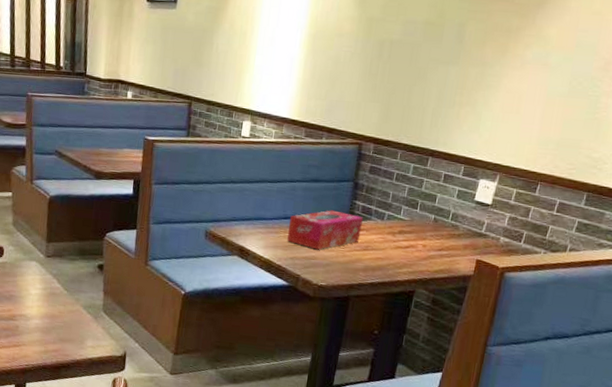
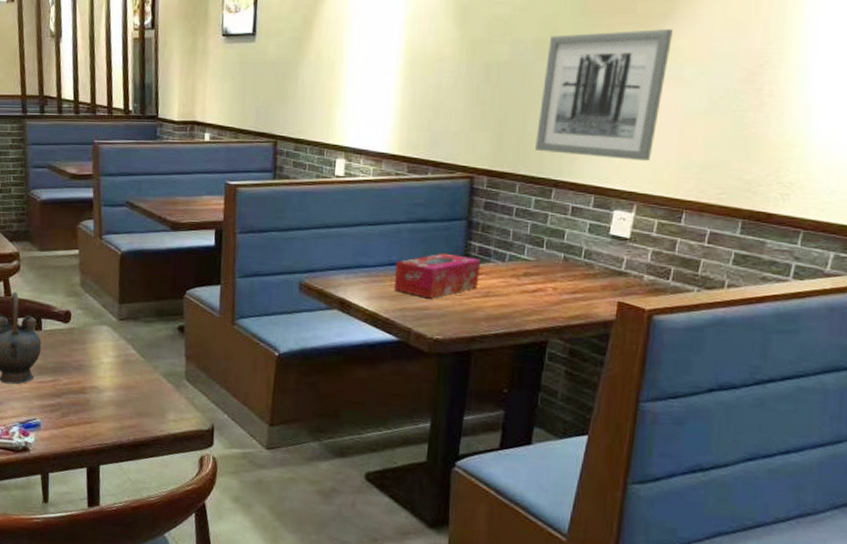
wall art: none [417,17,544,137] -> present [535,29,673,162]

